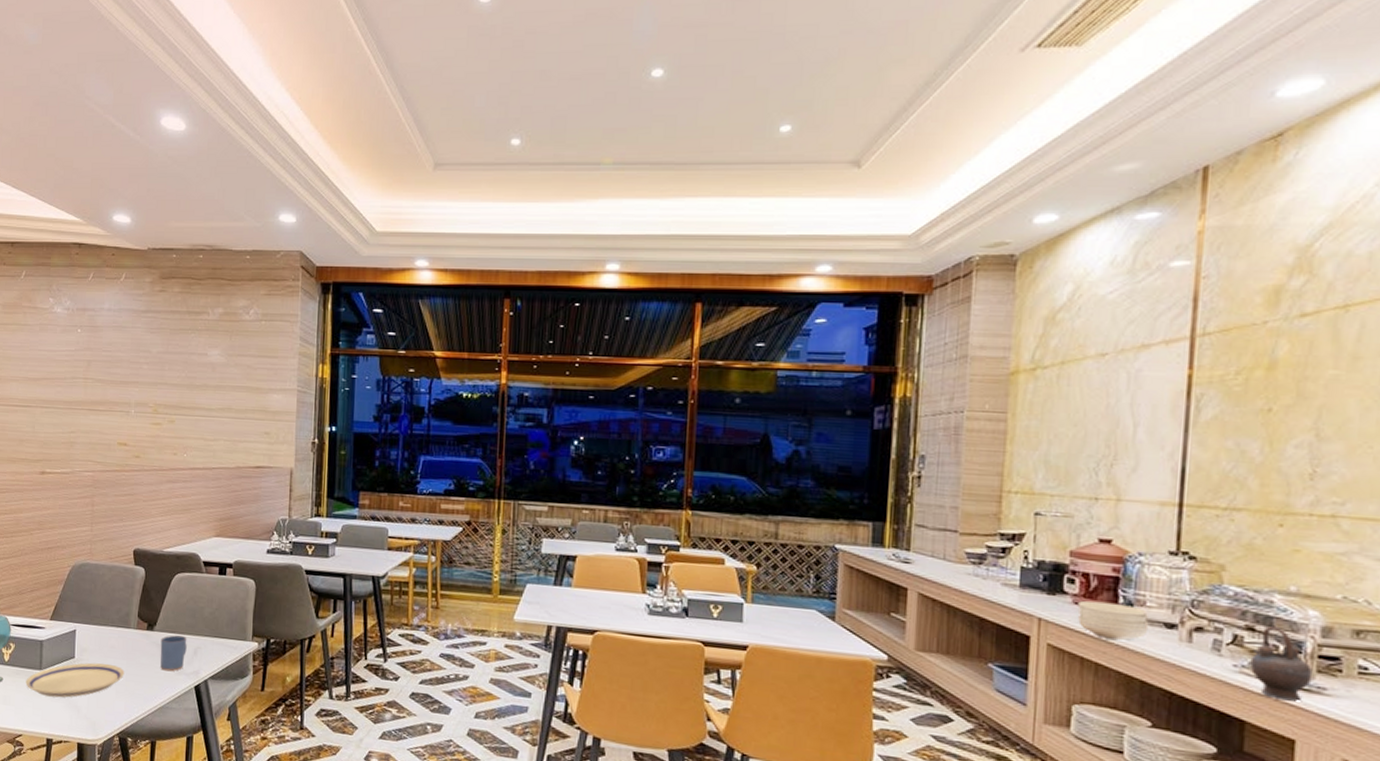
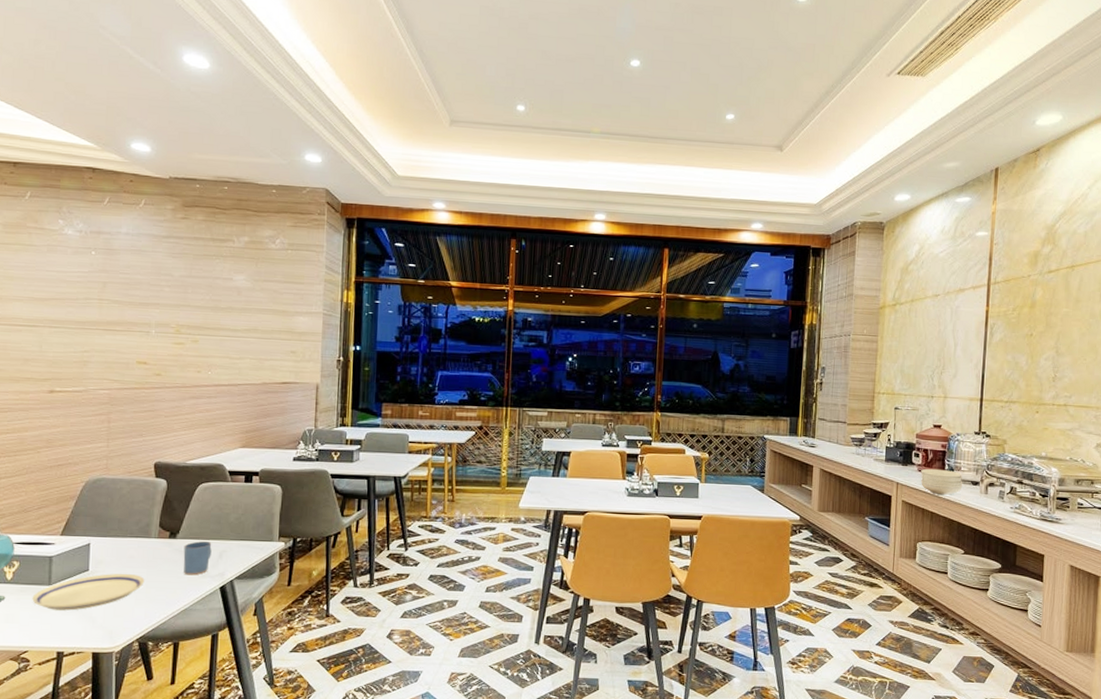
teapot: present [1249,625,1313,702] -> none [1020,479,1054,529]

